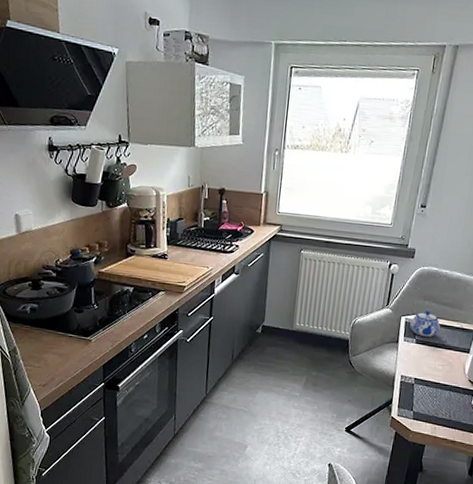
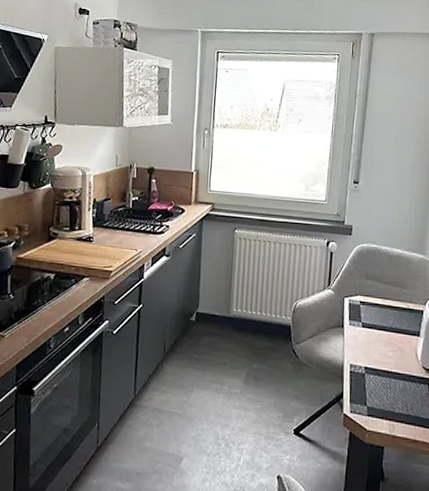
teapot: present [410,310,440,337] -> none [354,290,386,320]

